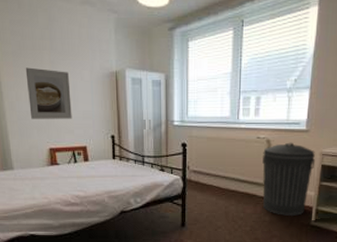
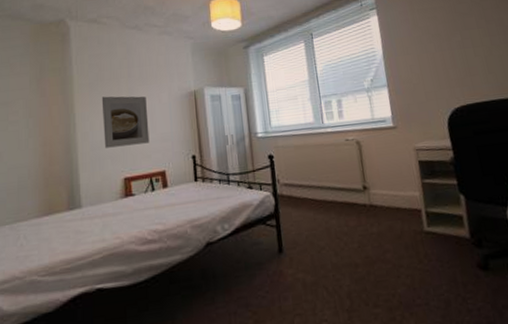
trash can: present [262,142,316,216] -> none [355,140,414,224]

